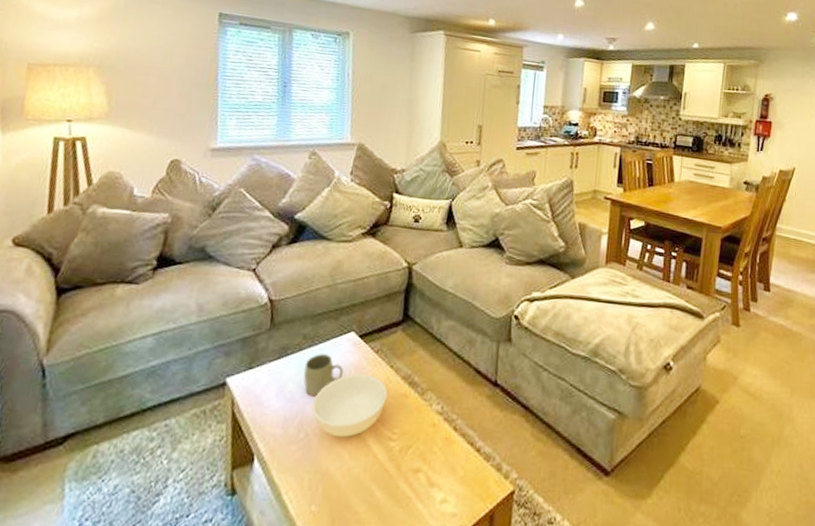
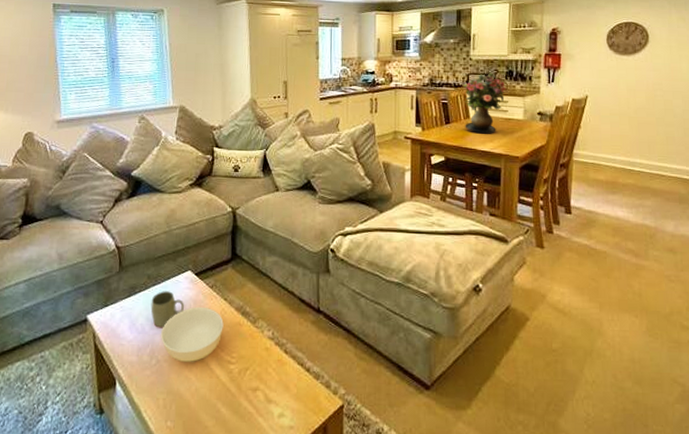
bouquet: none [668,134,714,201] -> present [463,72,506,134]

